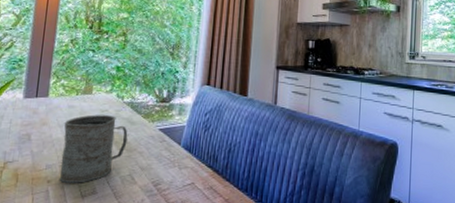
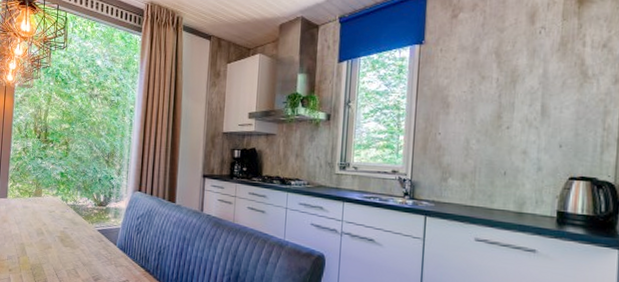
mug: present [59,115,128,183] -> none [18,215,72,274]

